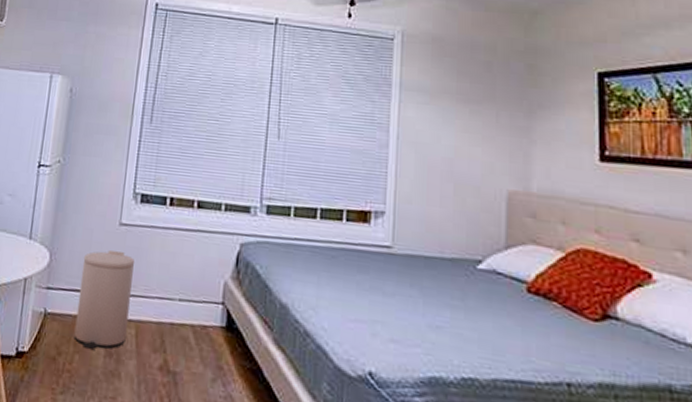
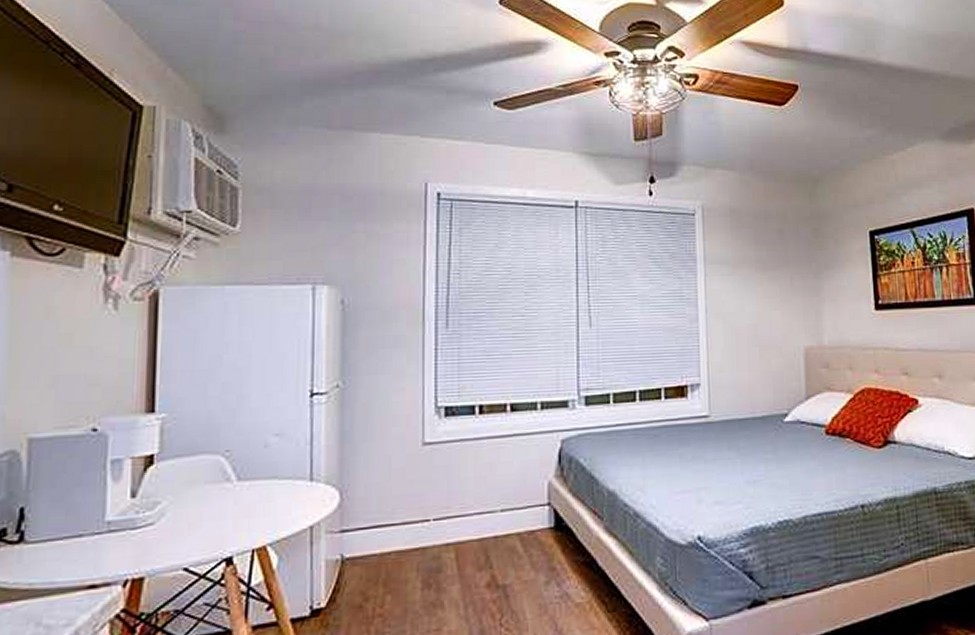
pedal bin: present [74,250,135,350] -> none [382,474,446,586]

